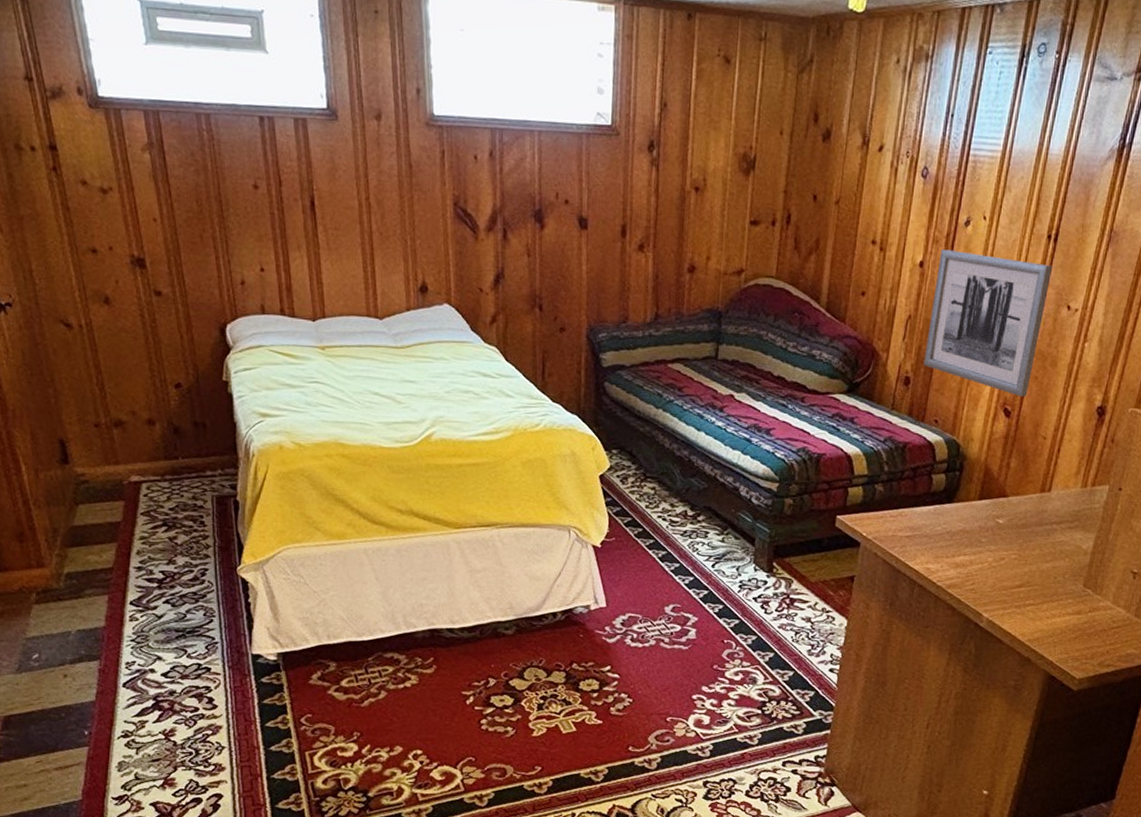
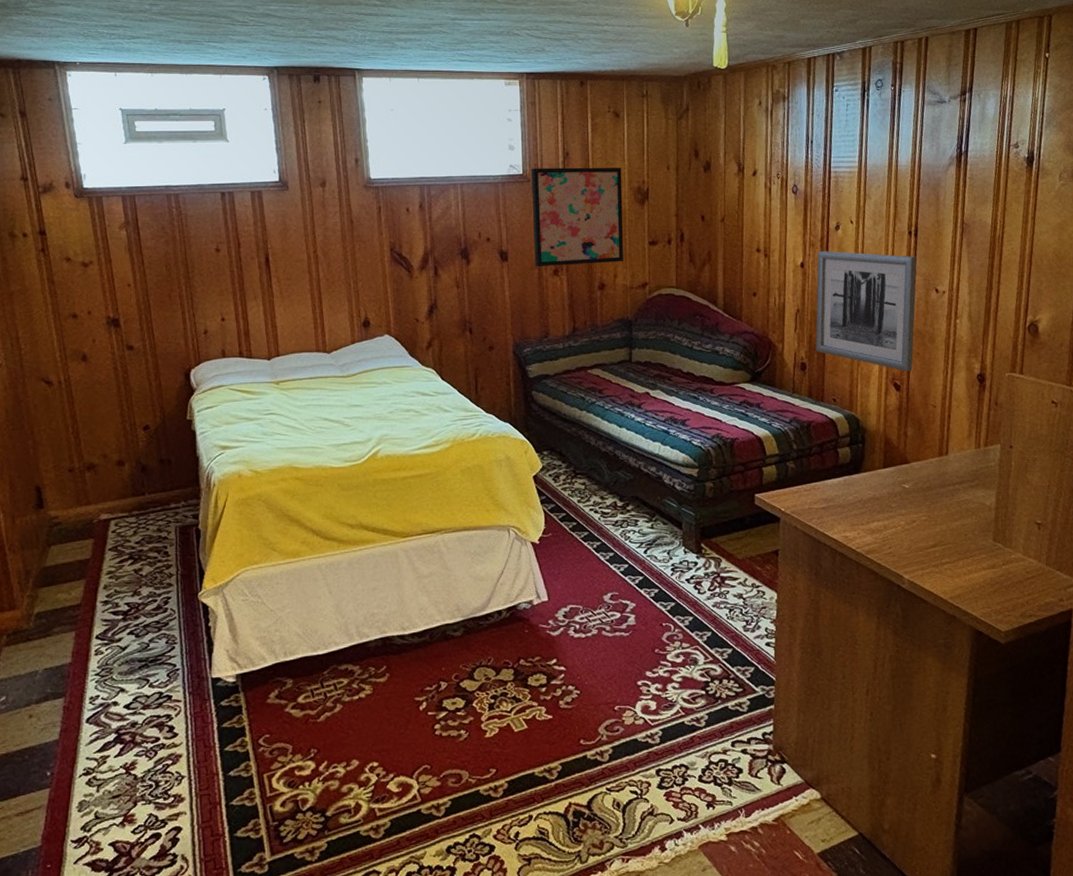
wall art: none [617,119,727,243] -> present [531,167,624,266]

